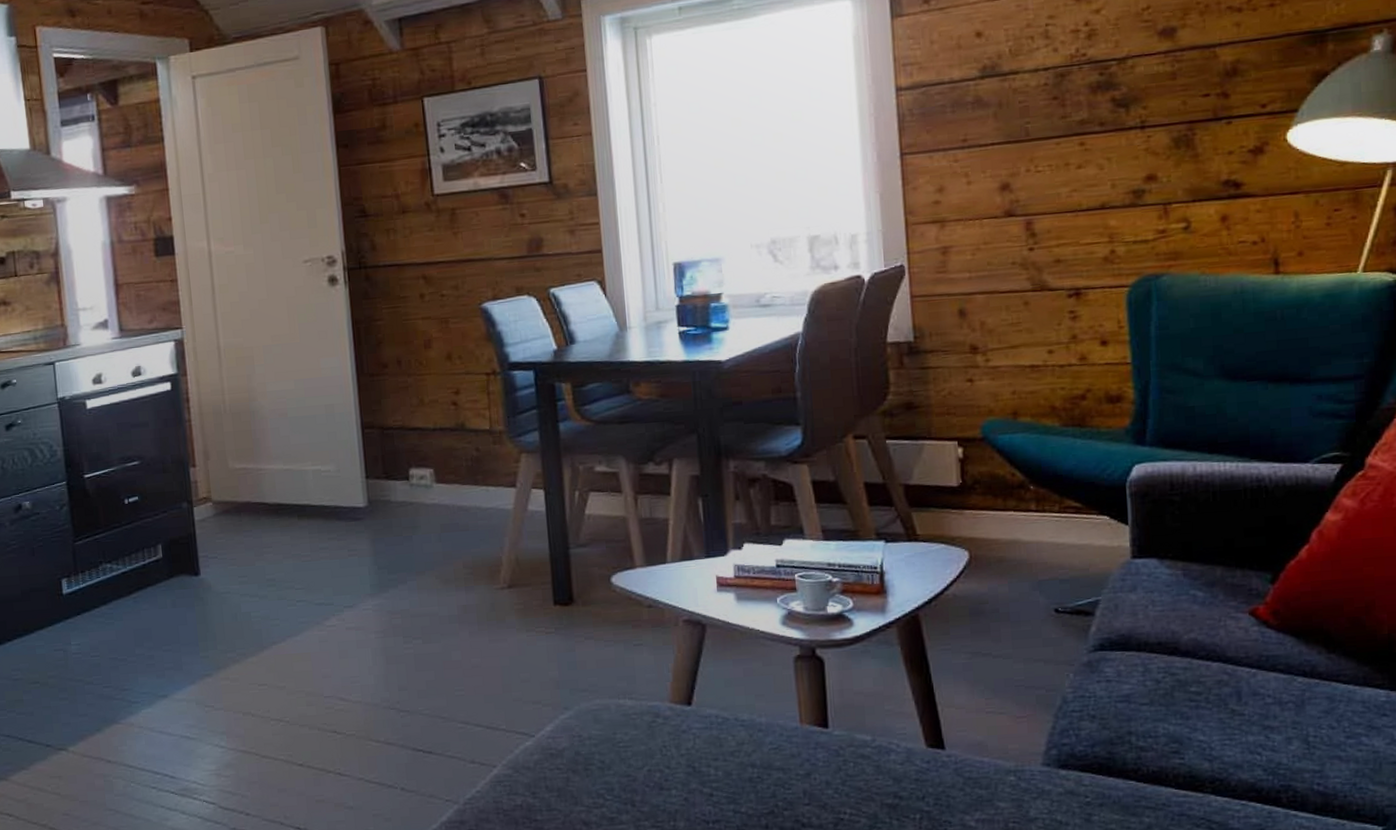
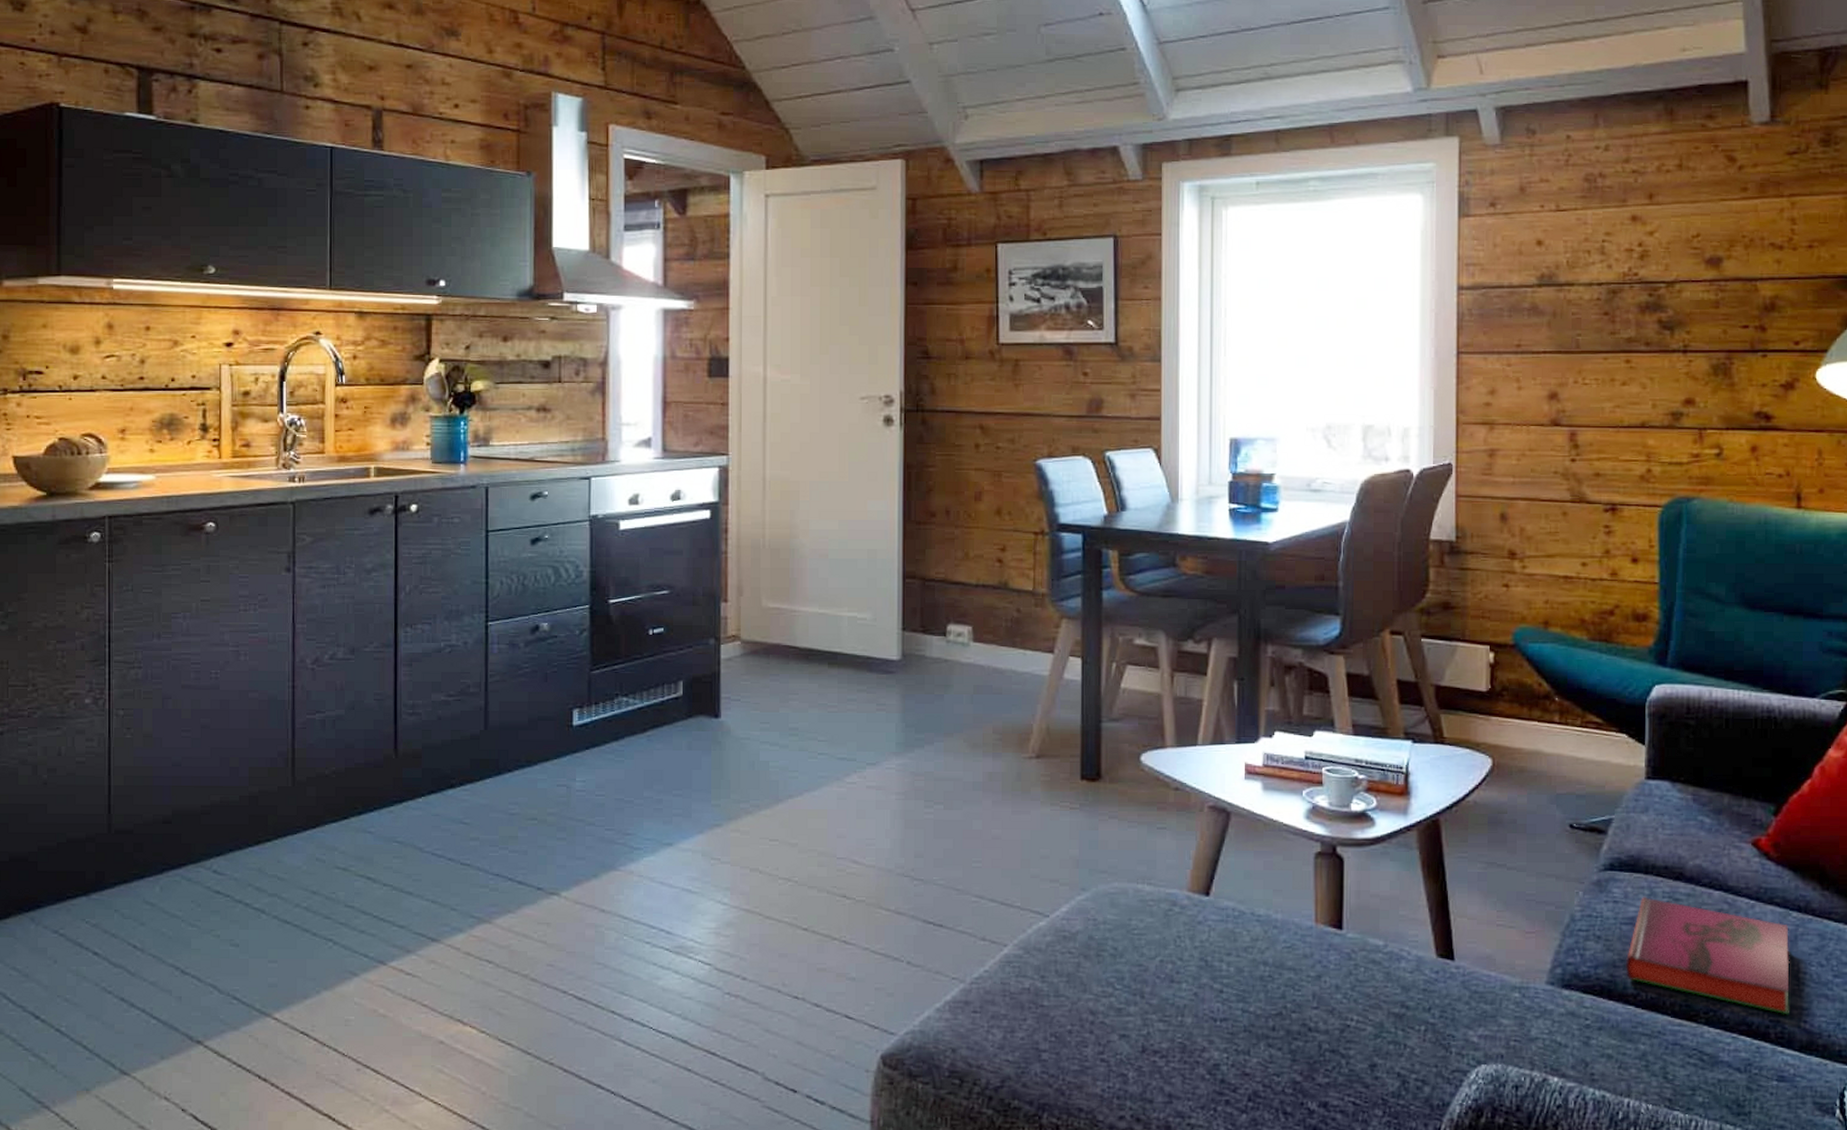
hardback book: none [1123,673,1301,779] -> present [1625,896,1790,1015]

